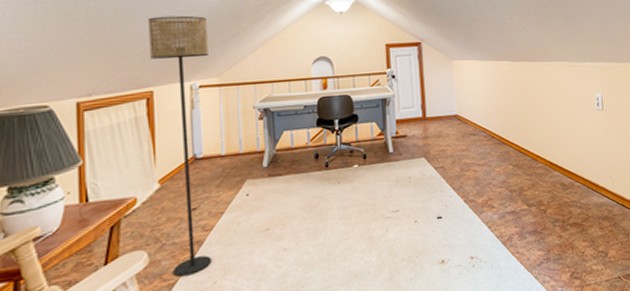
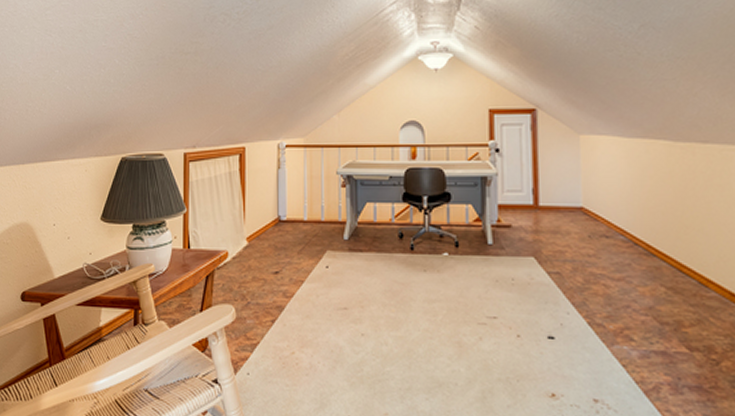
floor lamp: present [148,15,212,277] -> none [244,71,295,340]

